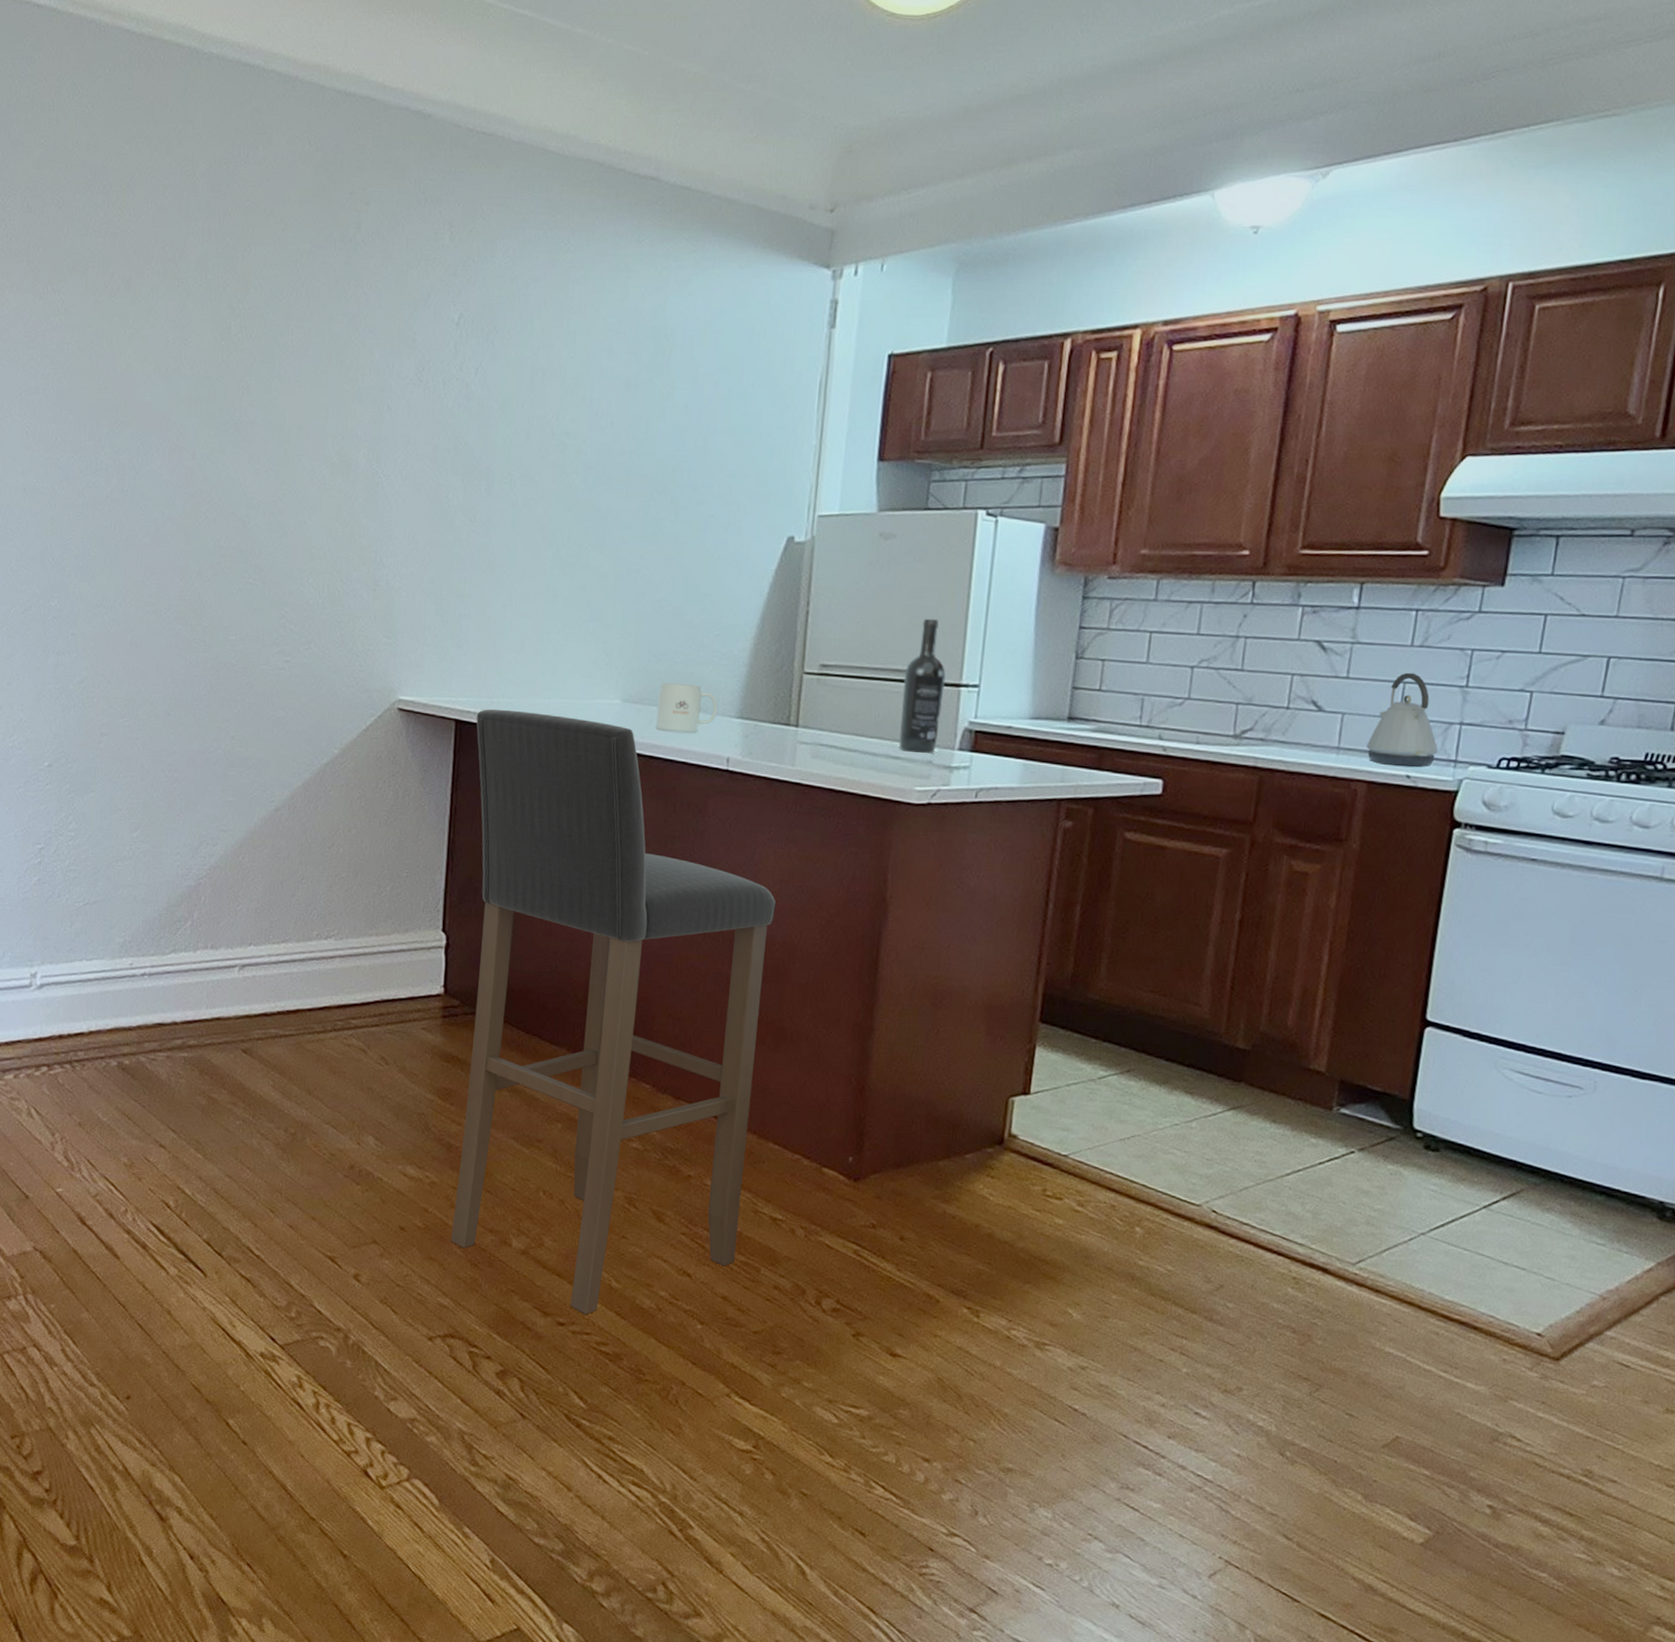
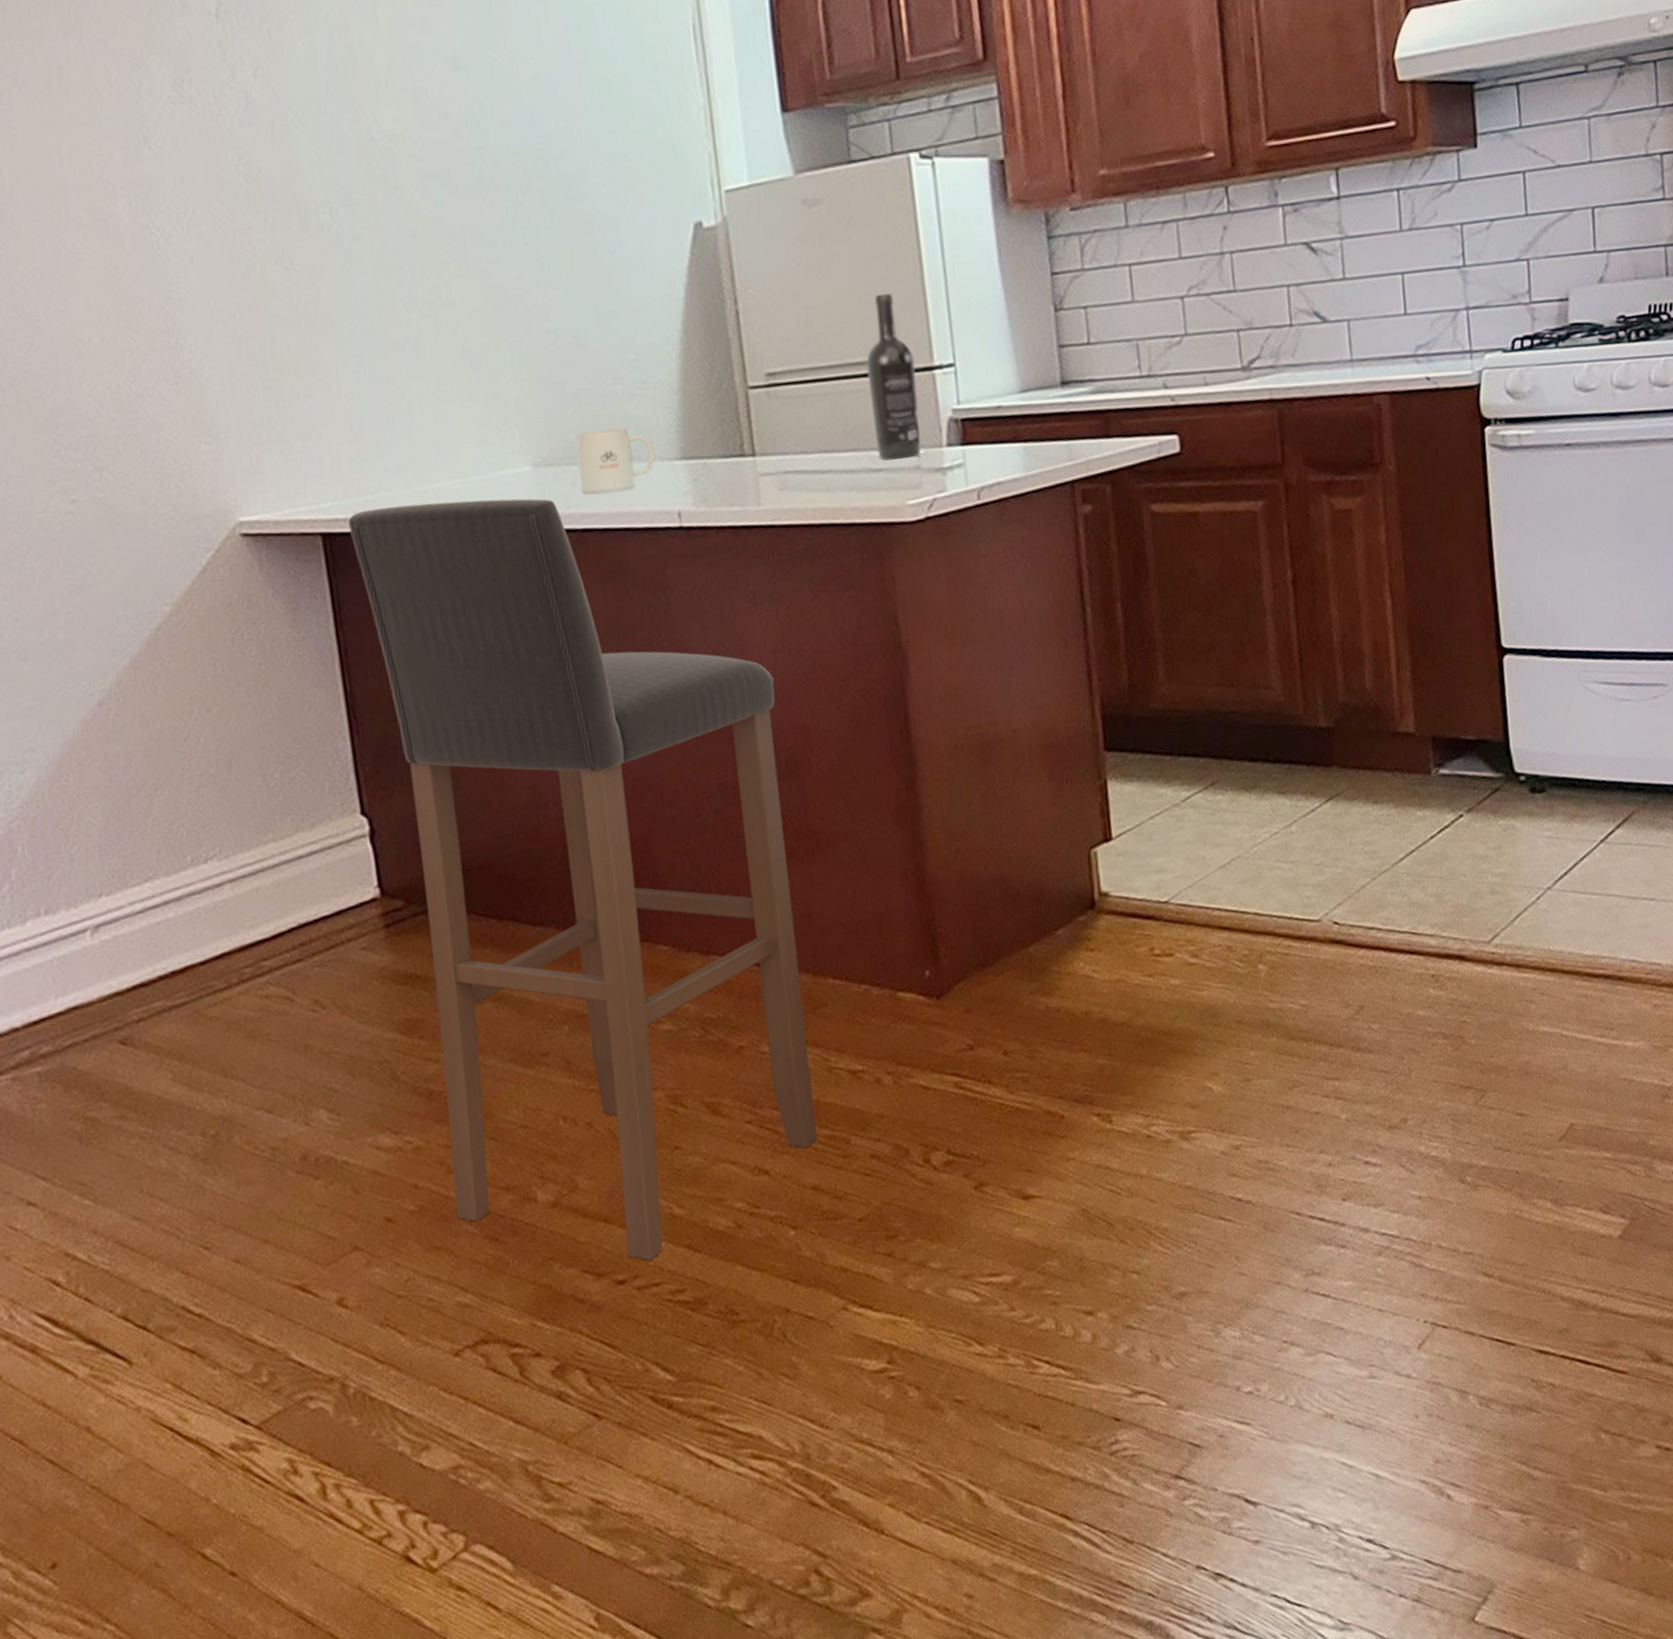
kettle: present [1366,672,1438,768] -> none [1379,260,1452,371]

